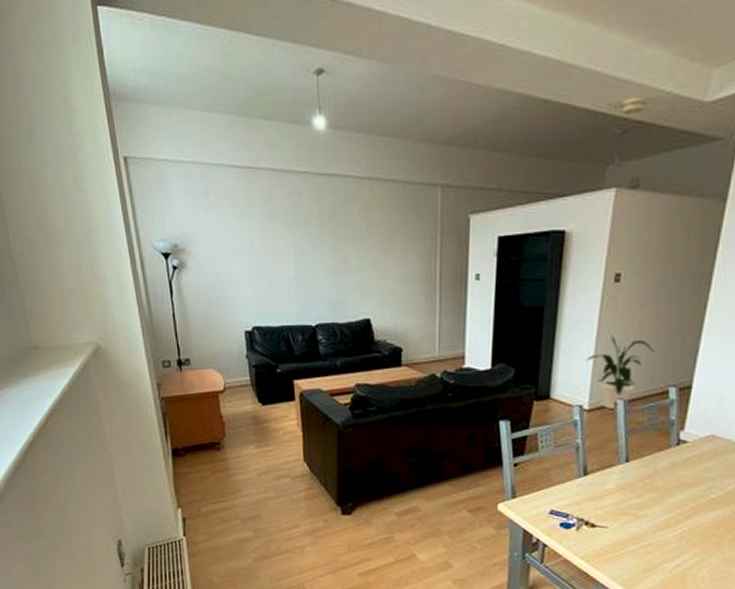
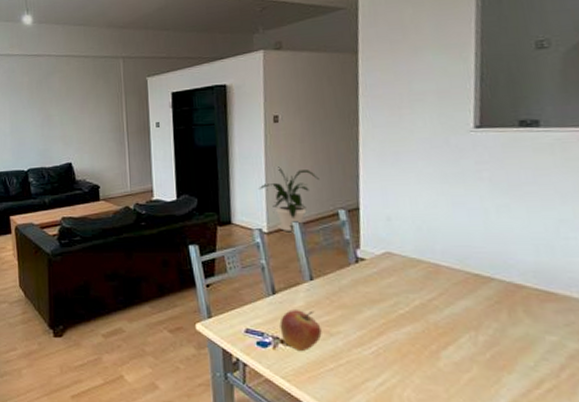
fruit: none [586,492,629,533] -> present [279,310,322,351]

